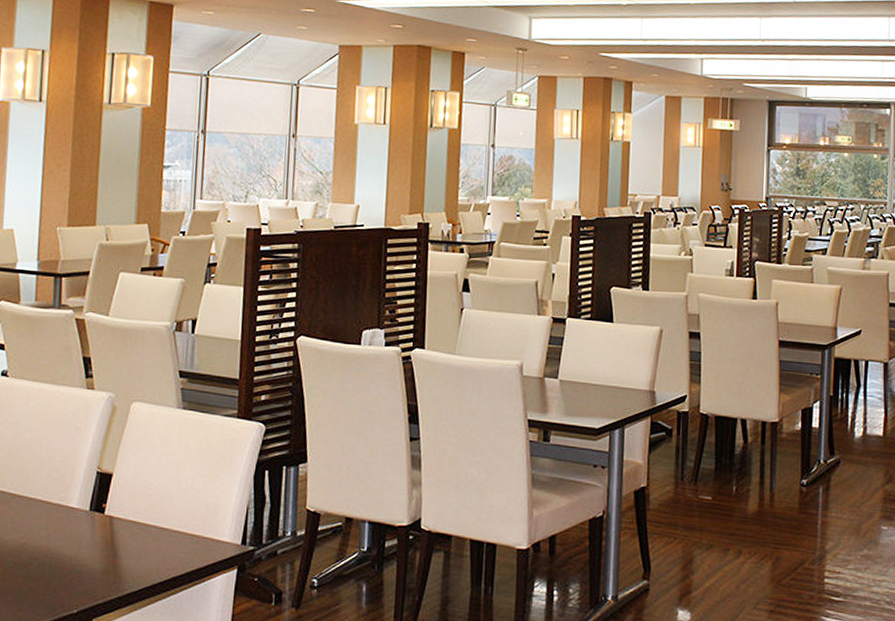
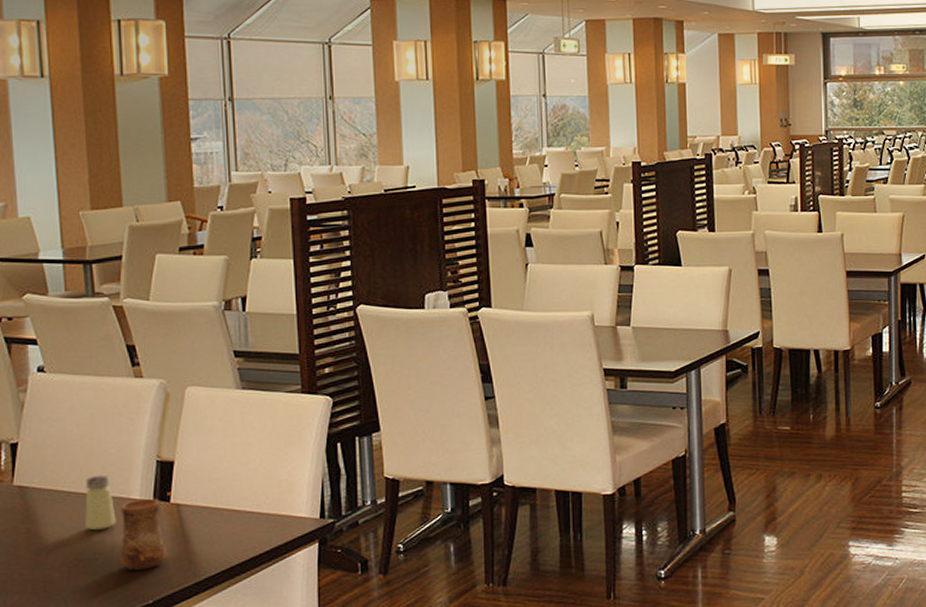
saltshaker: none [25,480,54,535] -> present [85,474,116,531]
cup: none [50,508,97,579] -> present [118,498,168,571]

